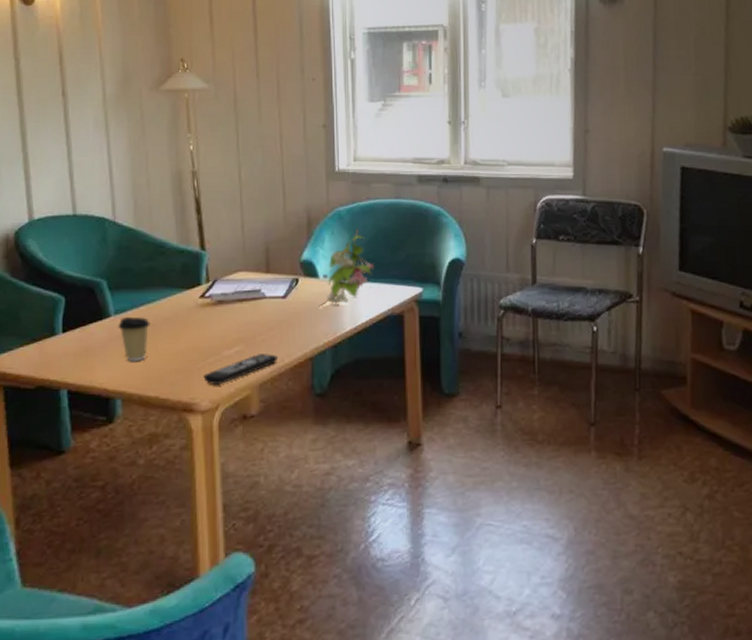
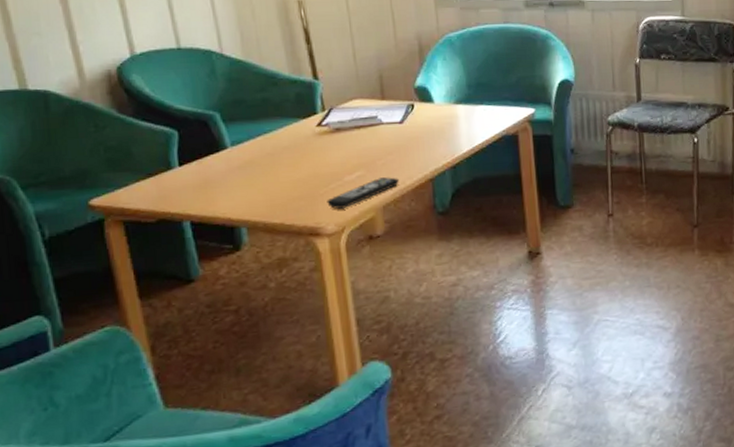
coffee cup: present [118,316,150,362] -> none [236,147,269,192]
plant: present [319,229,374,307] -> none [436,54,487,131]

